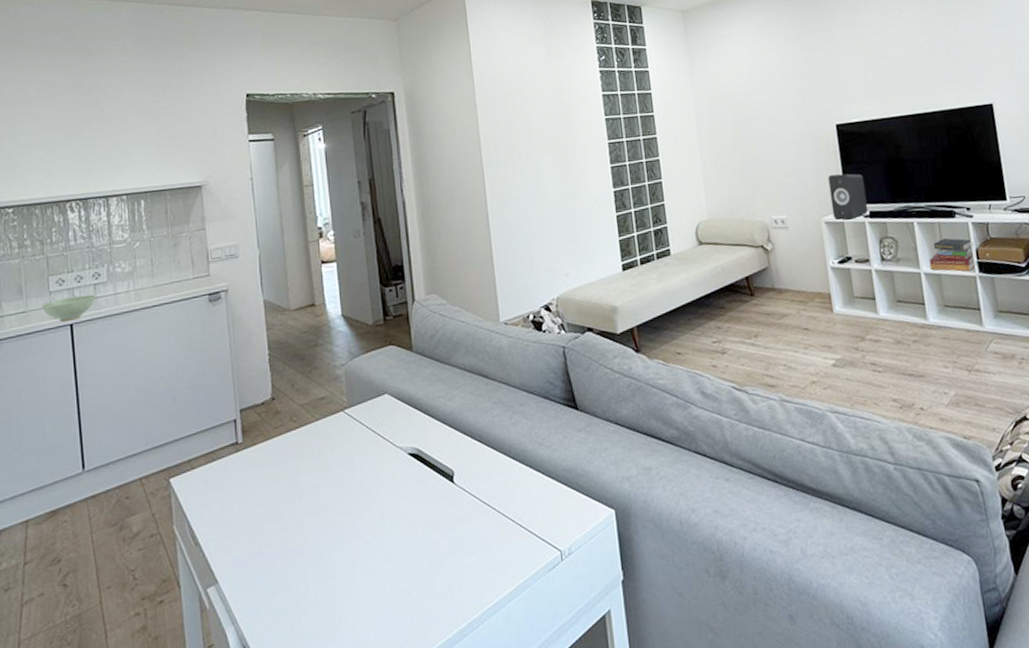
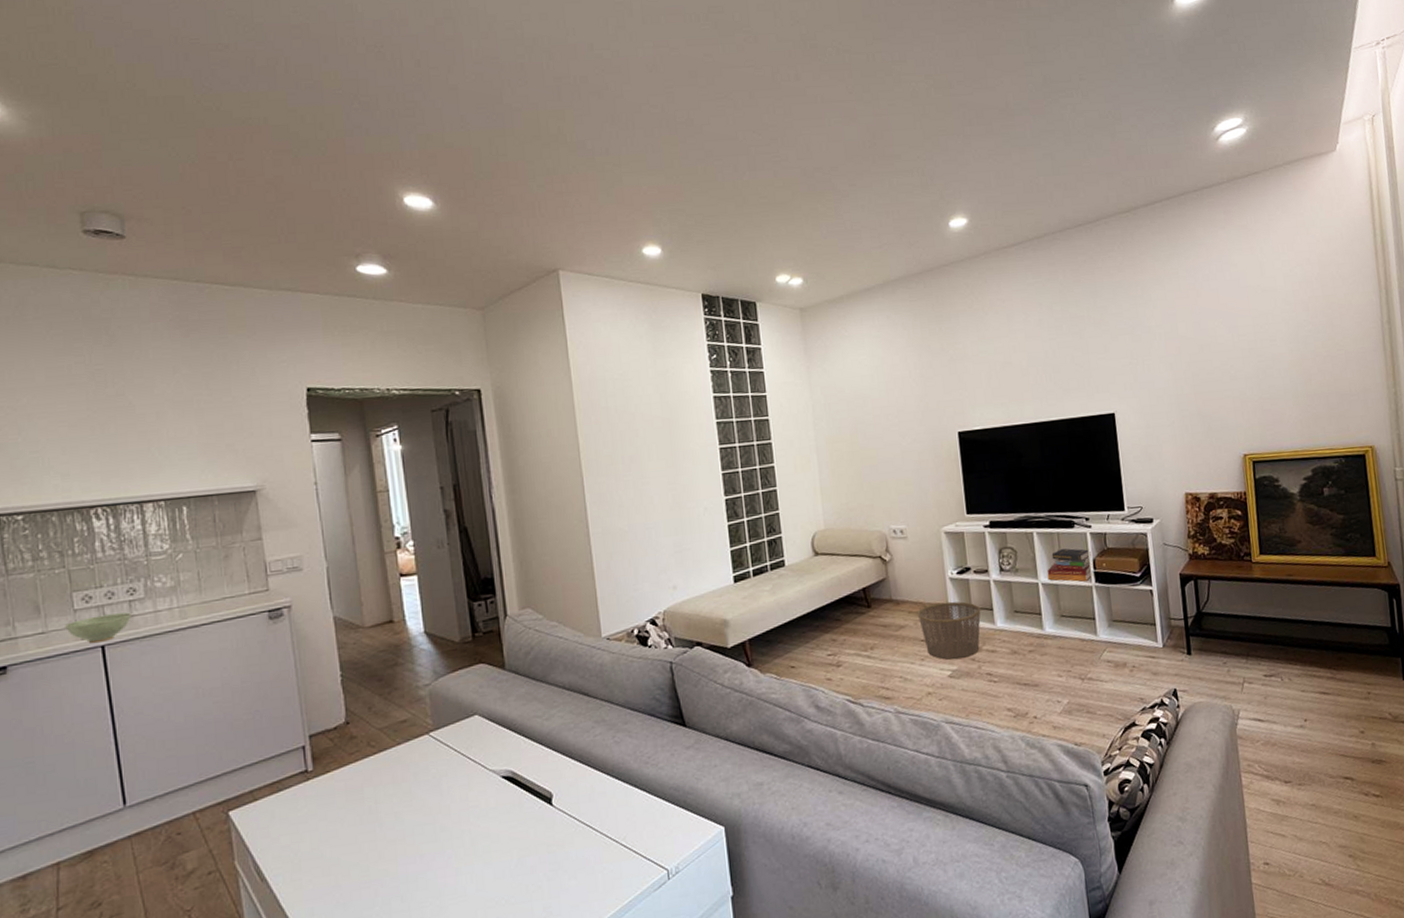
basket: none [799,290,864,349] -> present [917,601,981,660]
speaker: present [828,173,869,220] -> none [948,482,989,530]

